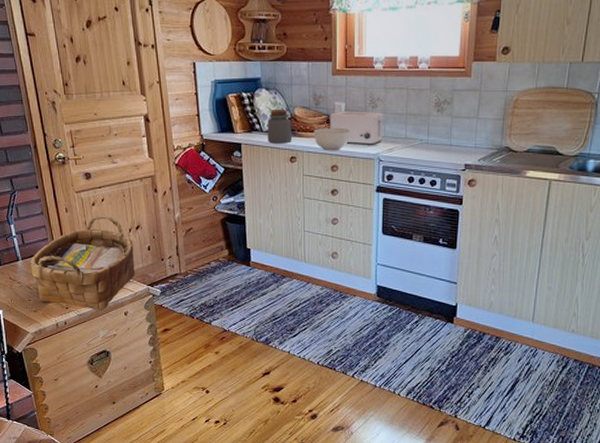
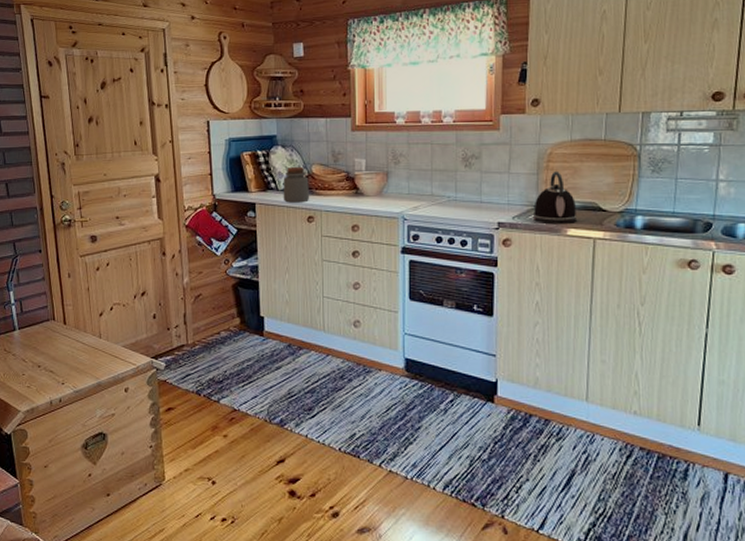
woven basket: present [30,215,135,311] -> none [26,281,138,387]
bowl: present [314,127,350,151] -> none [333,185,371,210]
toaster: present [330,111,384,146] -> none [350,167,408,204]
kettle: none [496,116,537,167] -> present [532,171,578,225]

